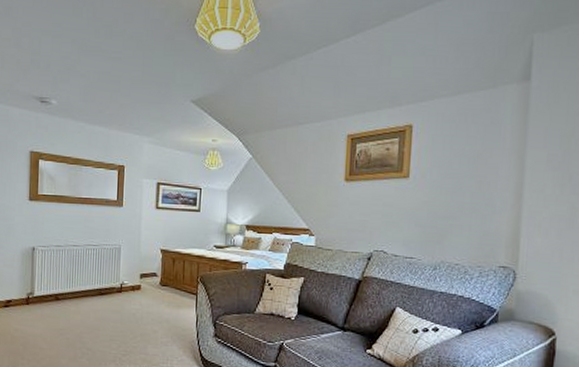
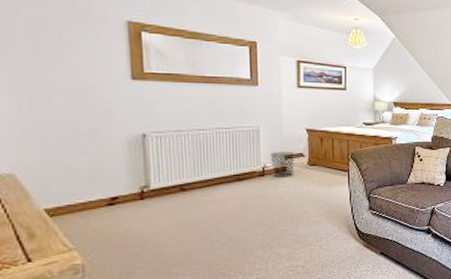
waste bin: none [128,270,150,295] -> present [270,152,295,177]

